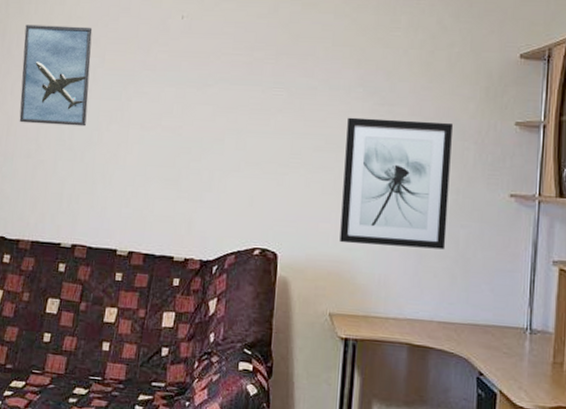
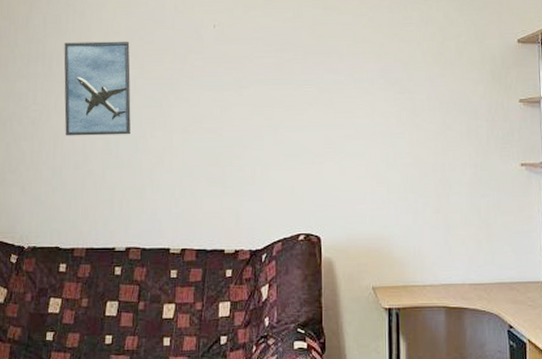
wall art: present [339,117,452,250] -> none [373,104,470,221]

